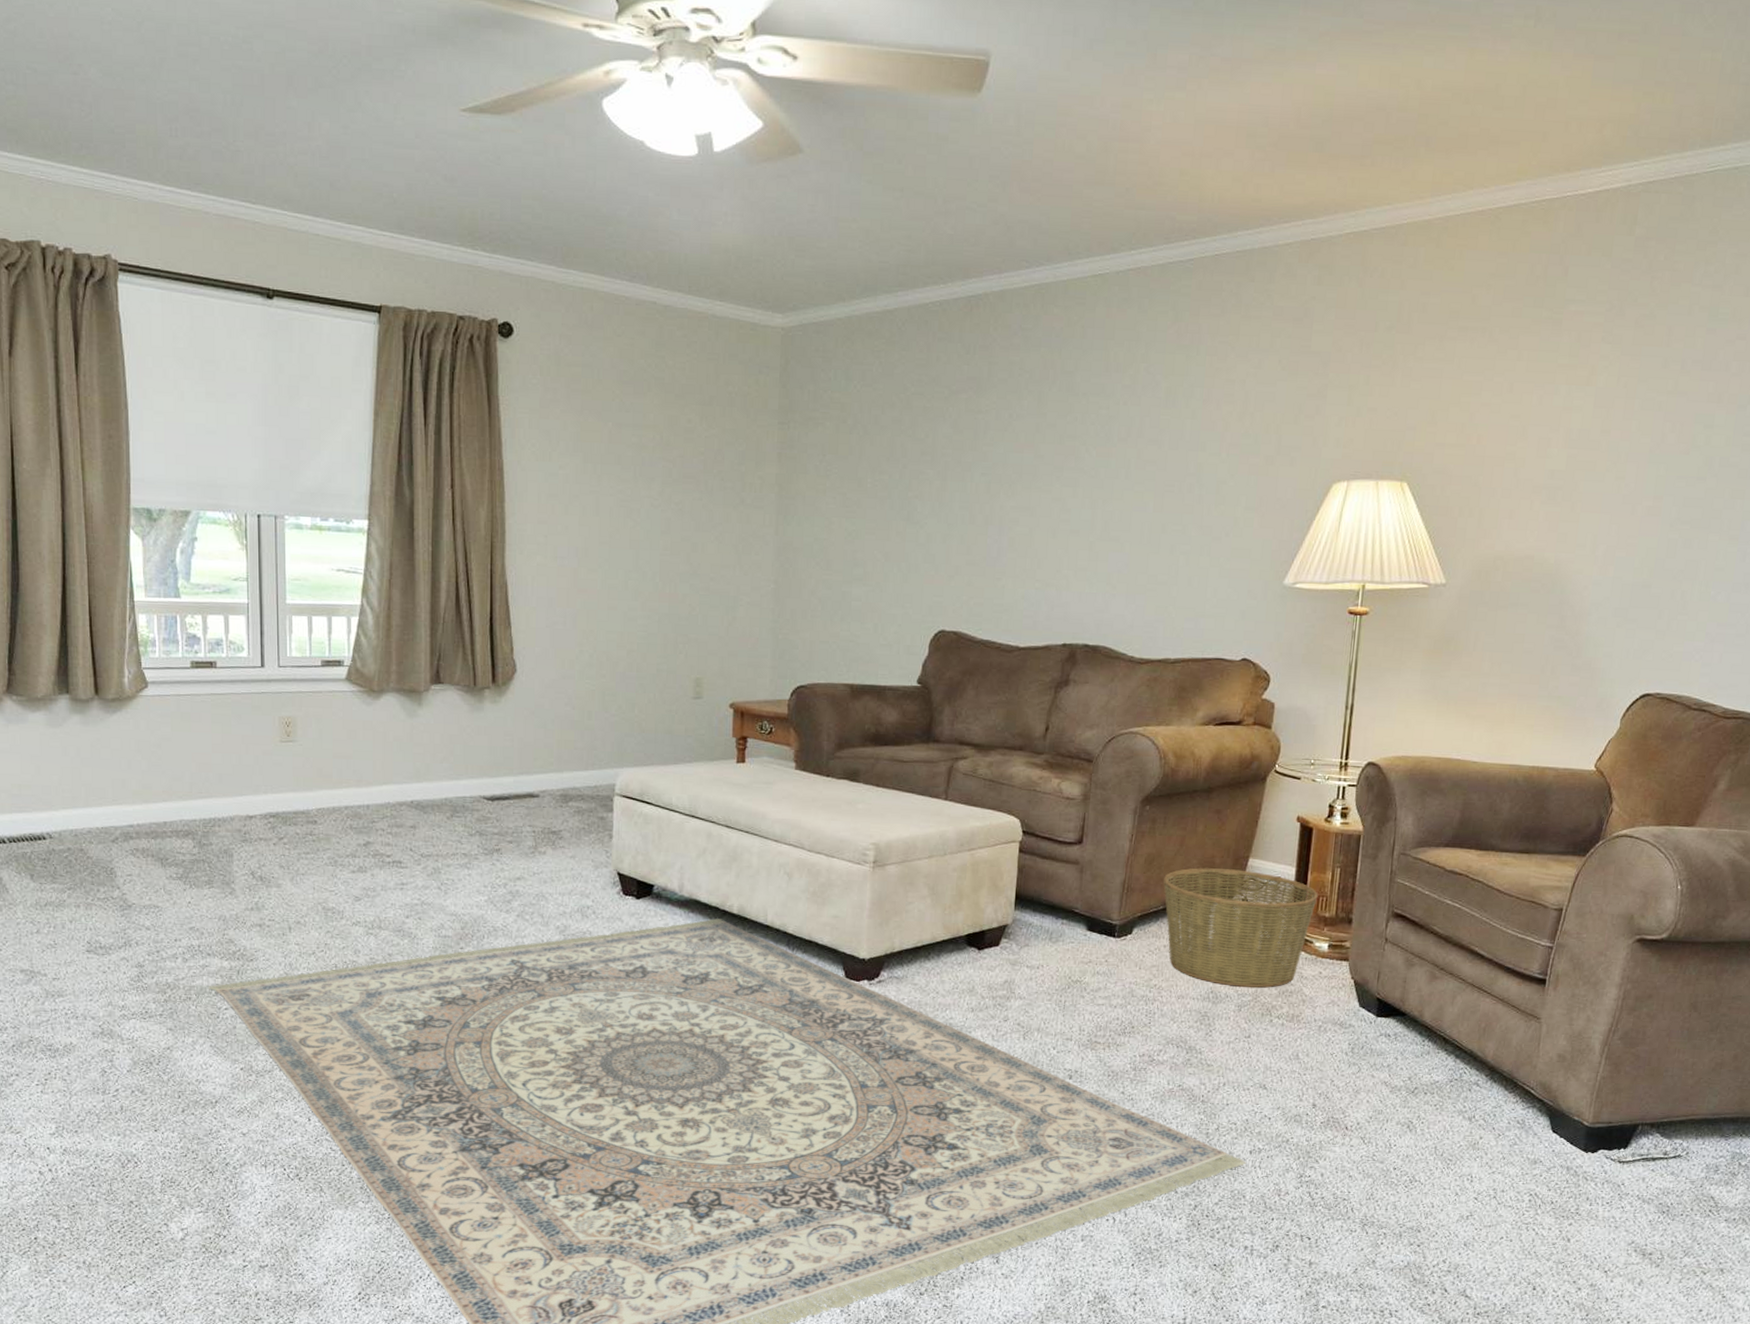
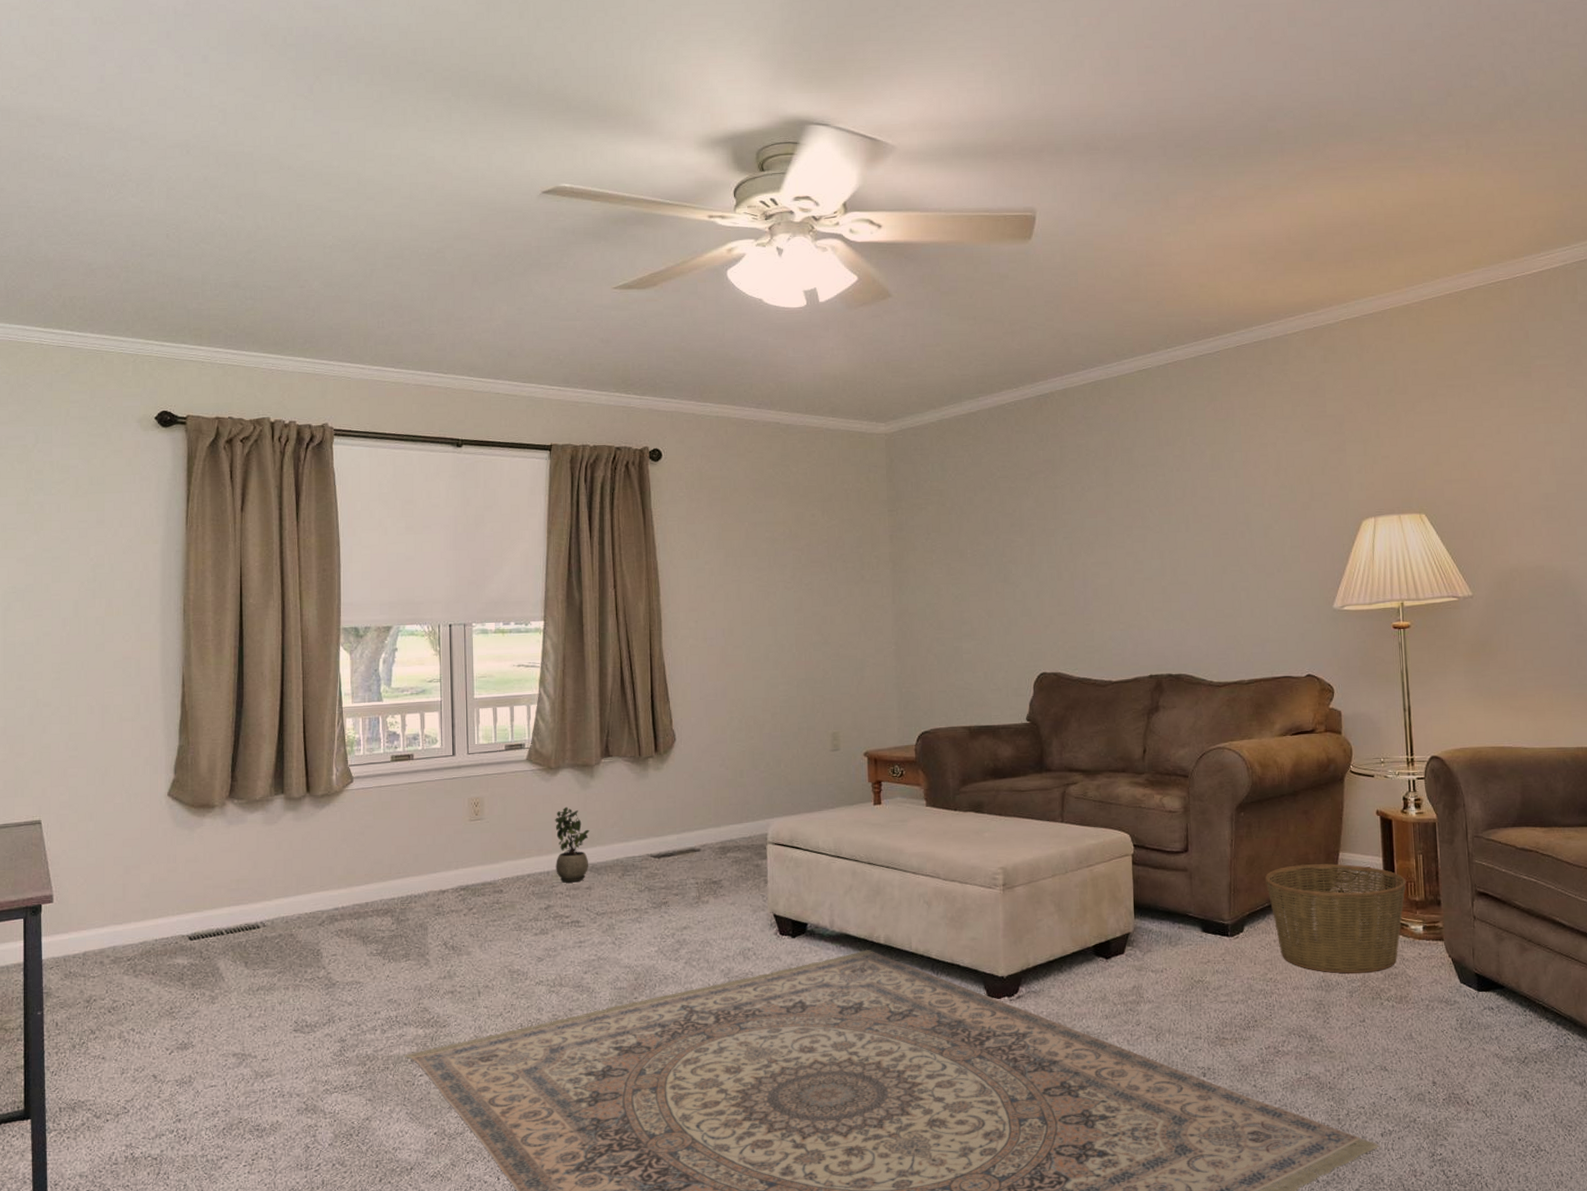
potted plant: none [377,735,416,820] -> present [555,806,590,883]

